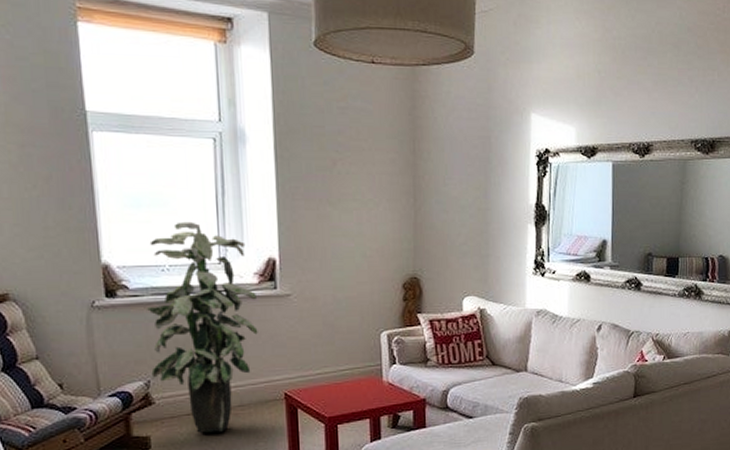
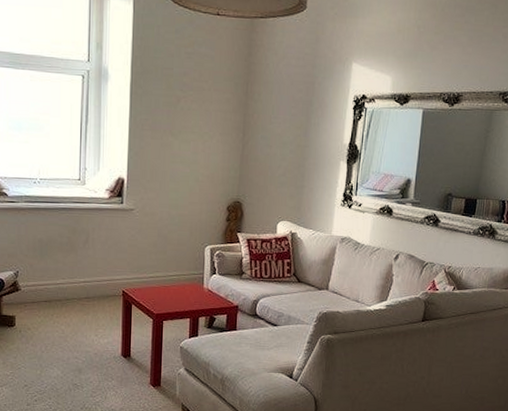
indoor plant: present [147,221,258,433] -> none [20,143,106,318]

